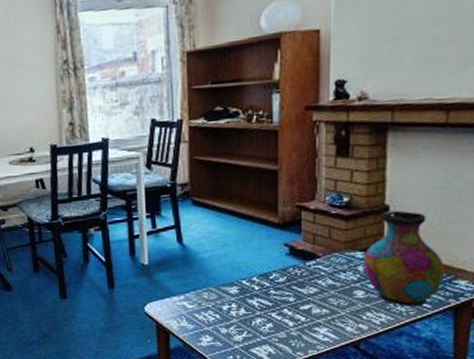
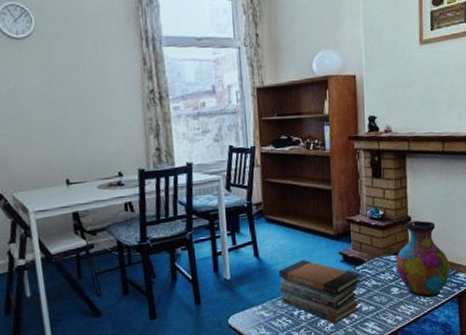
book stack: none [205,249,313,325] -> present [278,259,361,325]

